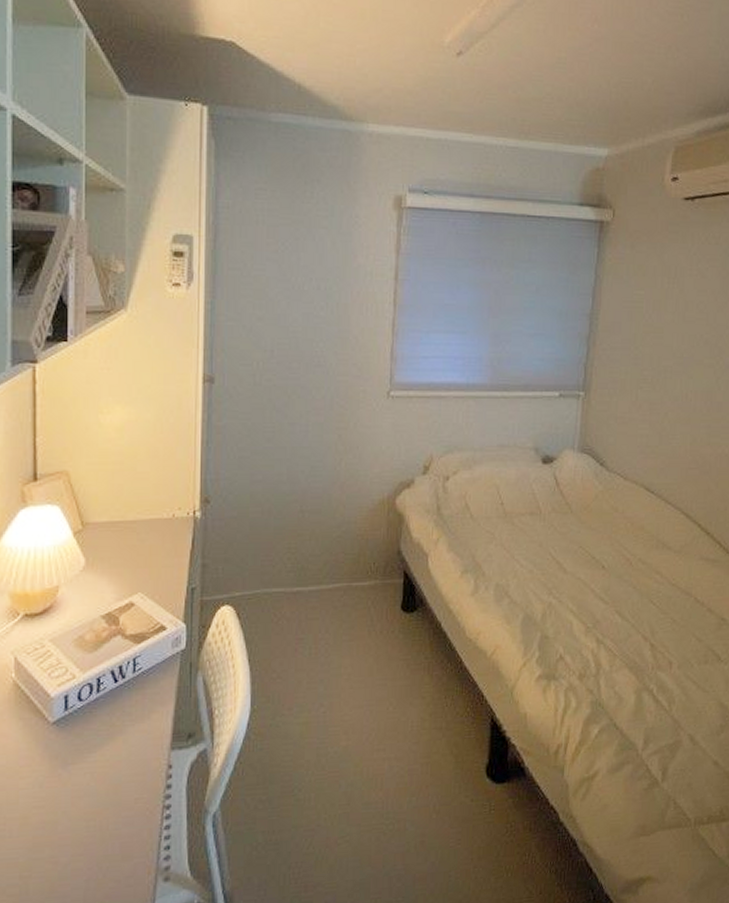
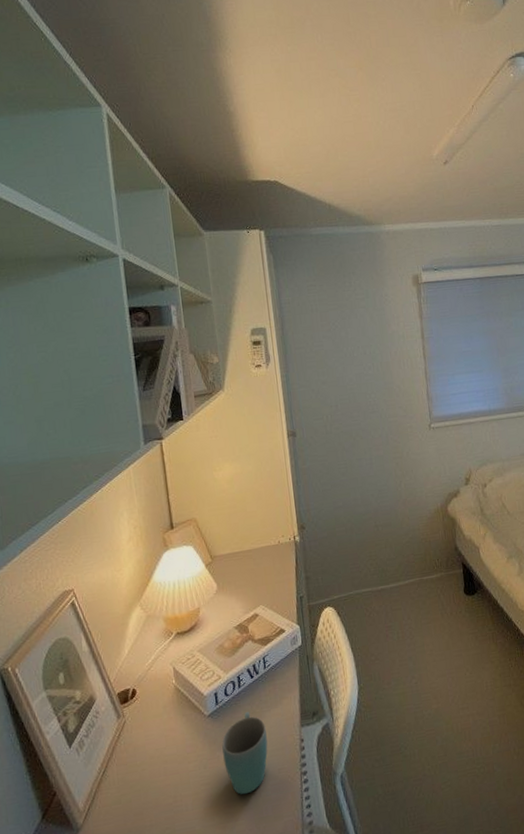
mug: none [66,722,125,825] -> present [222,711,268,795]

